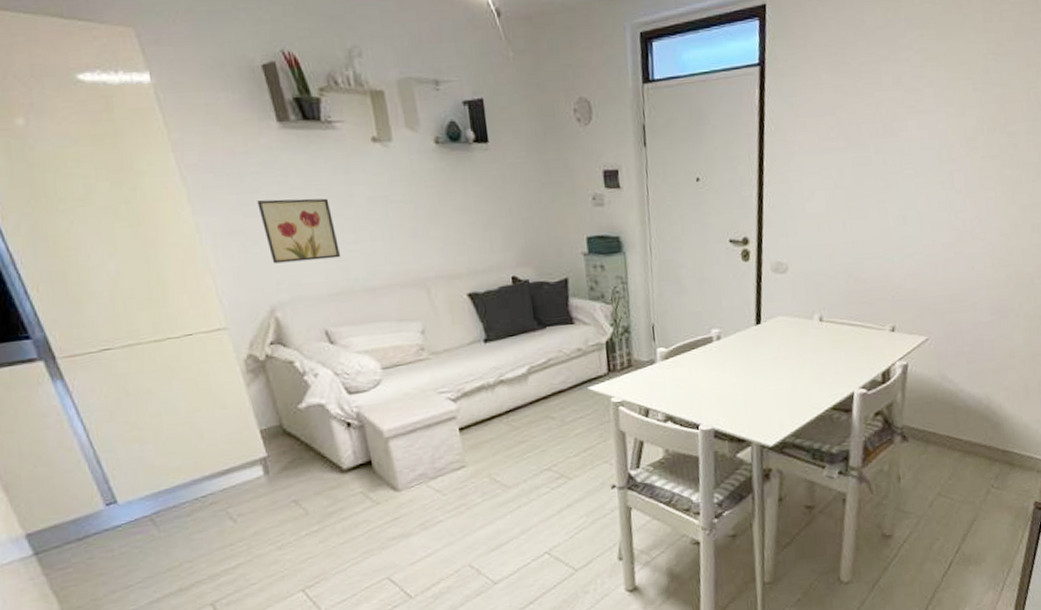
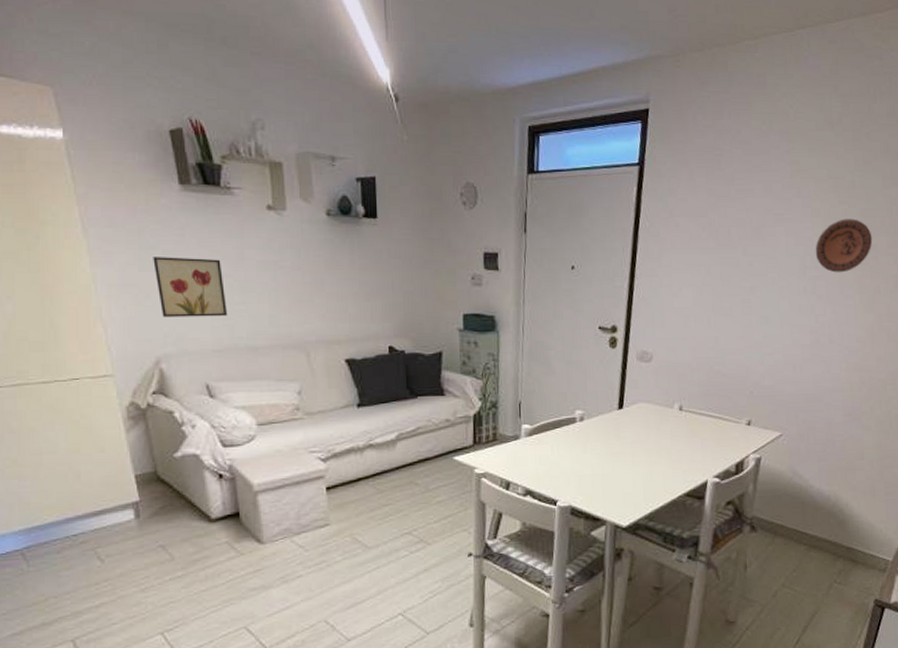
decorative plate: none [951,106,1011,165] -> present [815,219,873,273]

